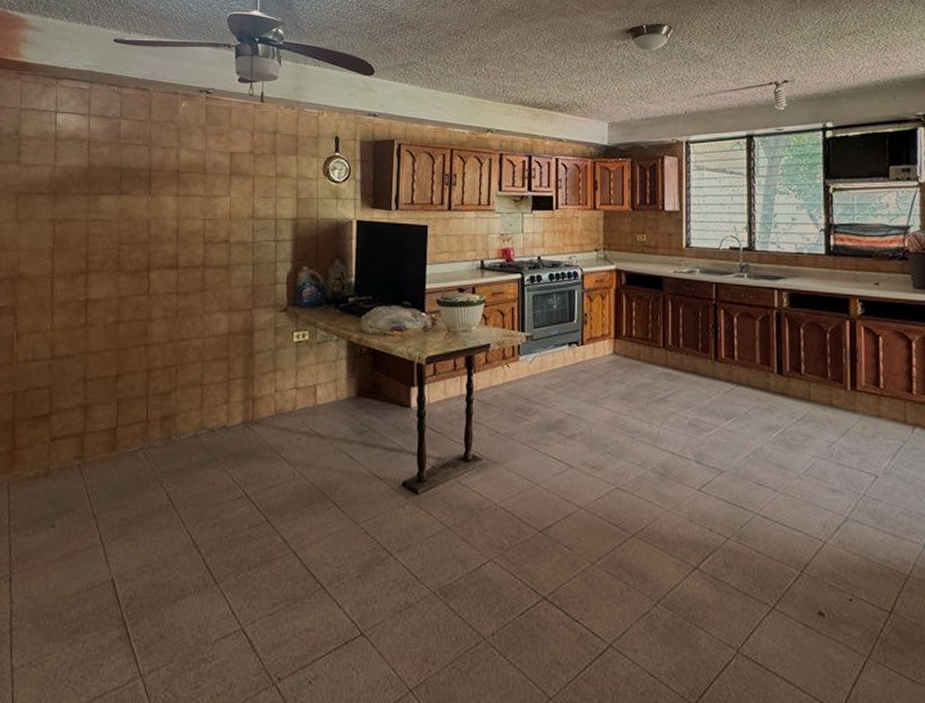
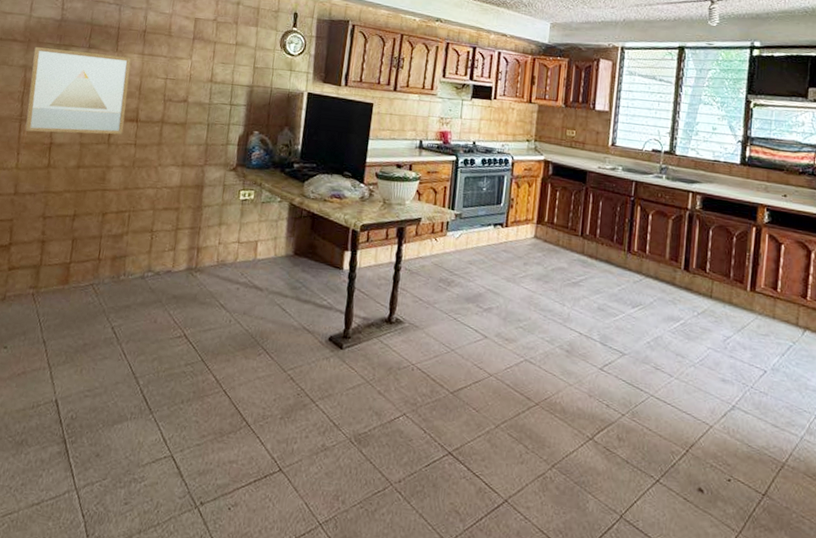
wall art: none [57,199,166,289] -> present [25,47,131,135]

